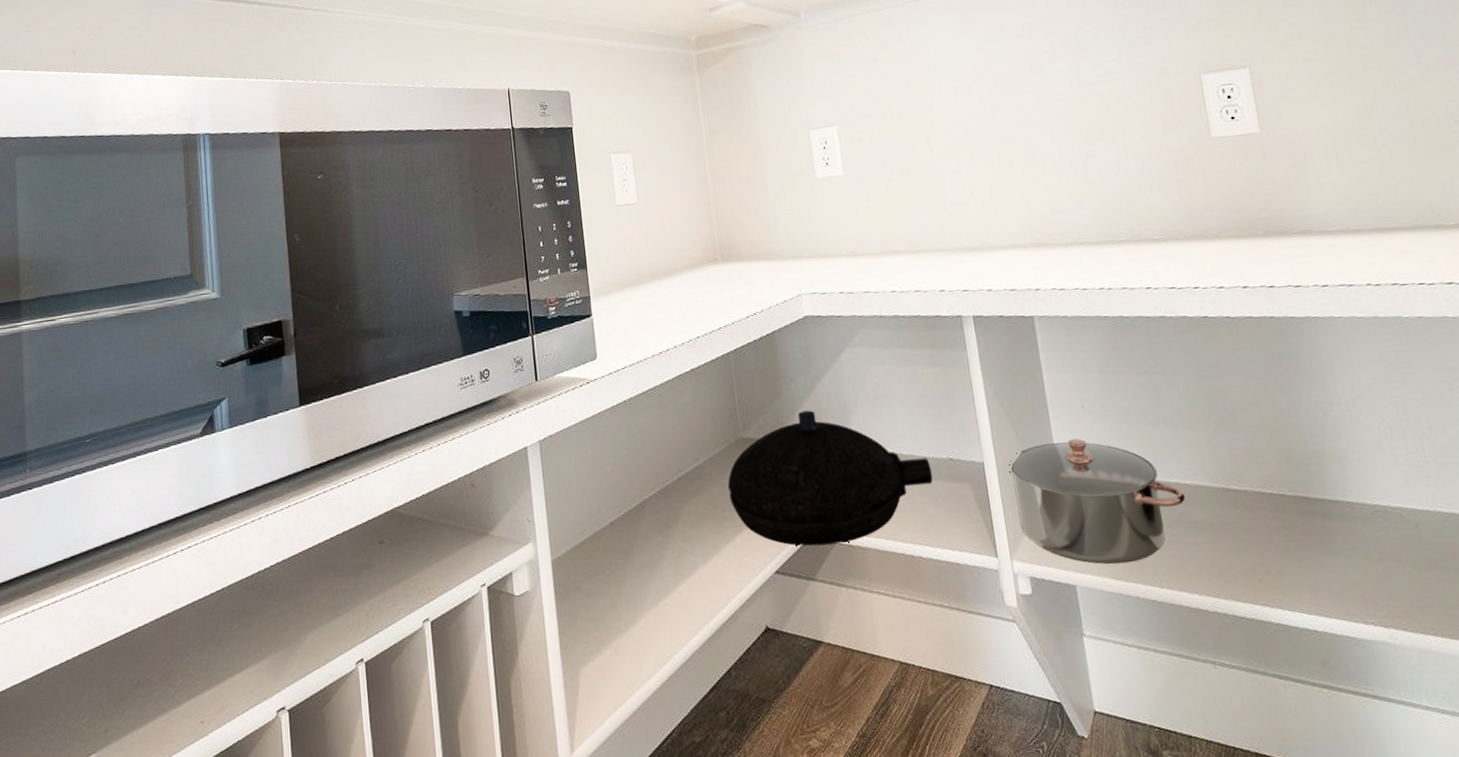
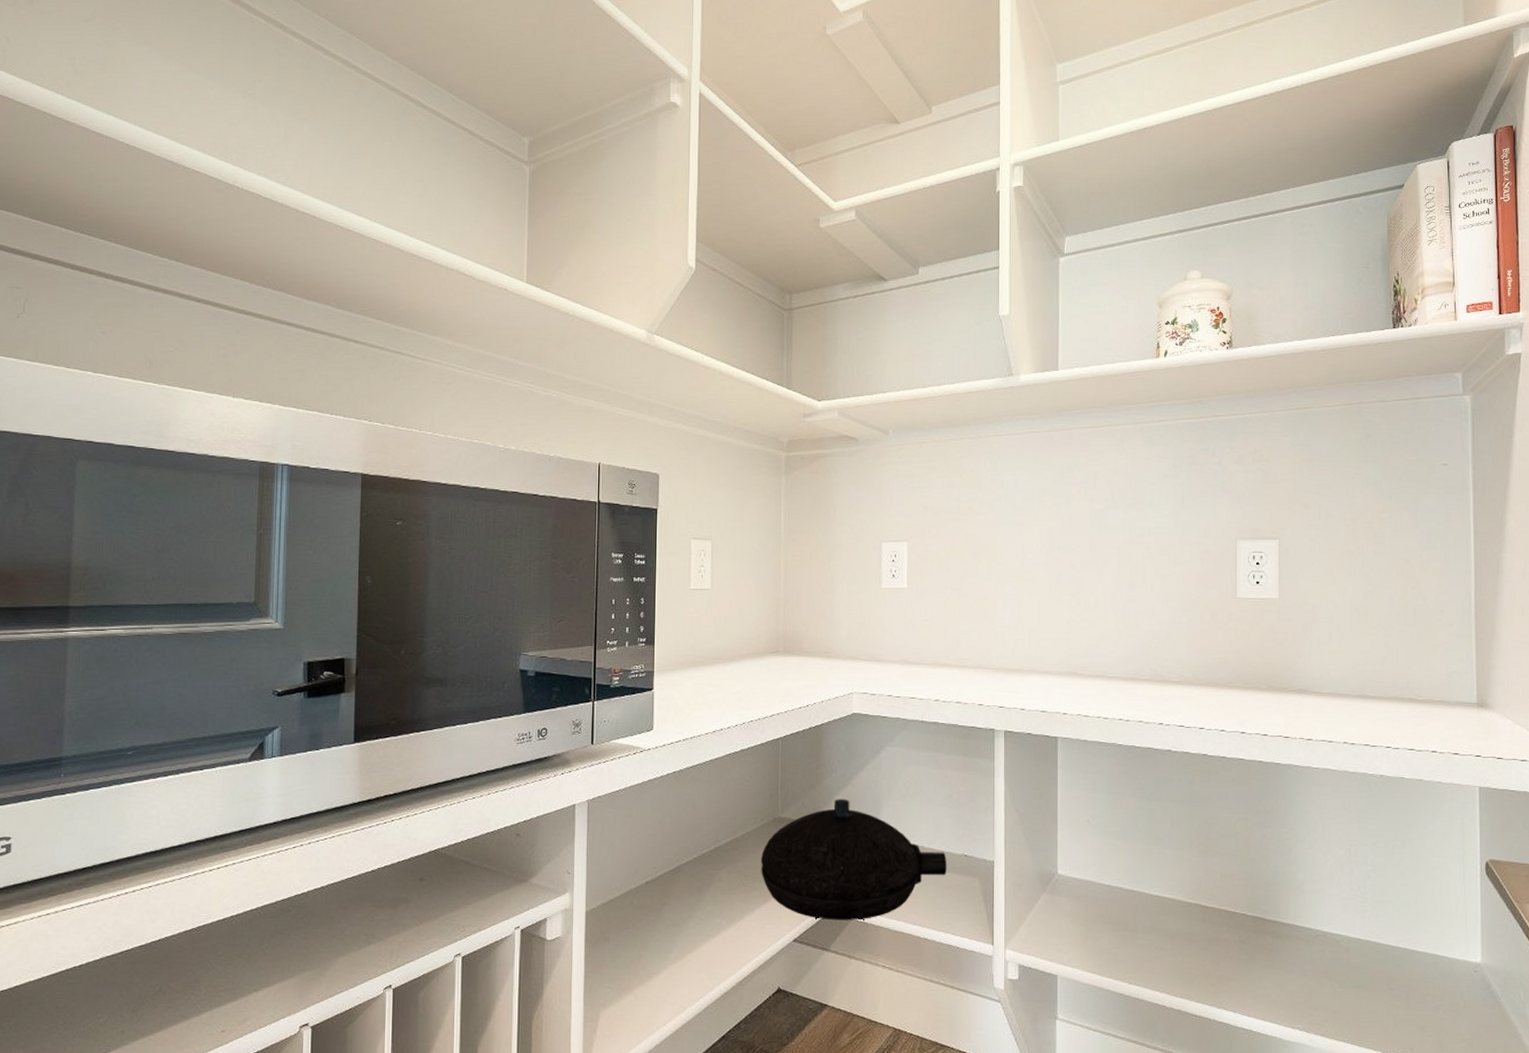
cooking pot: present [1008,438,1185,565] -> none [1015,849,1162,960]

